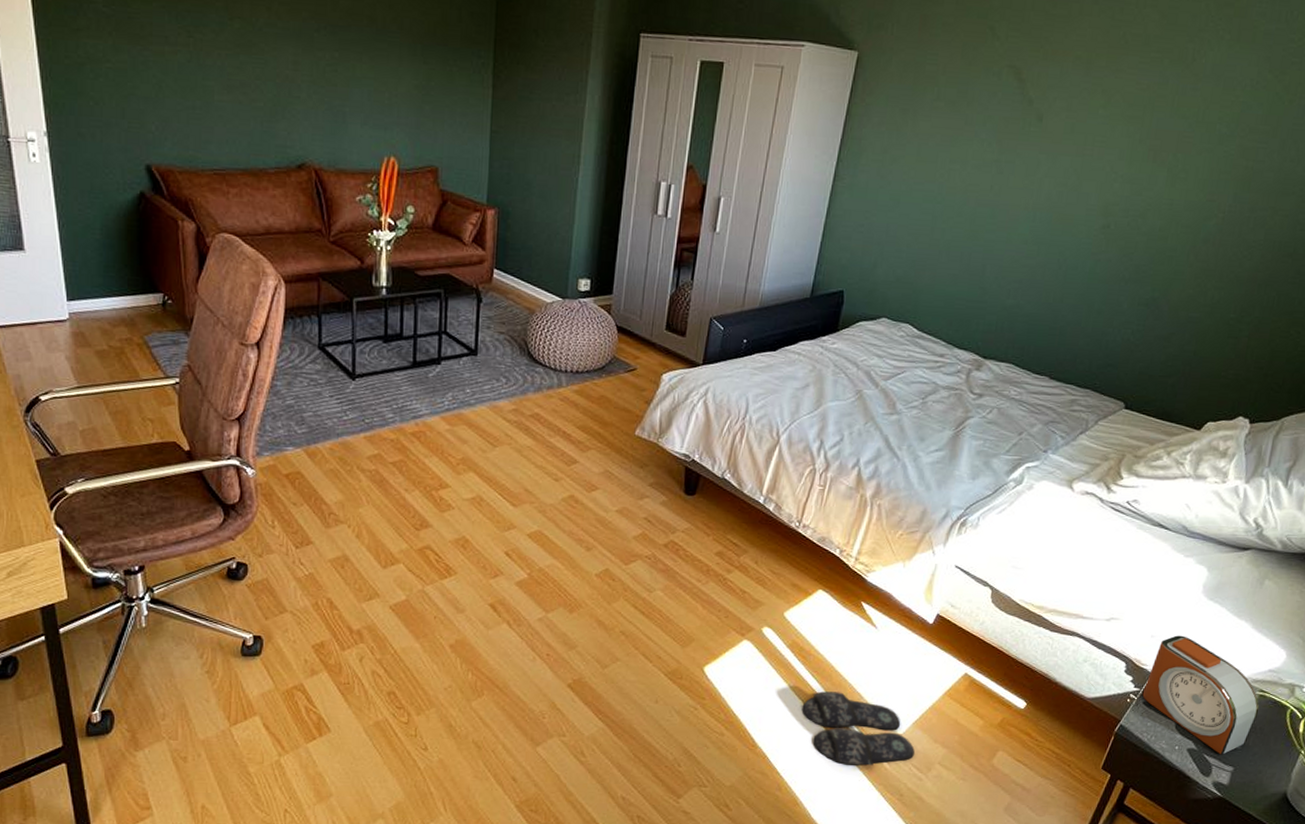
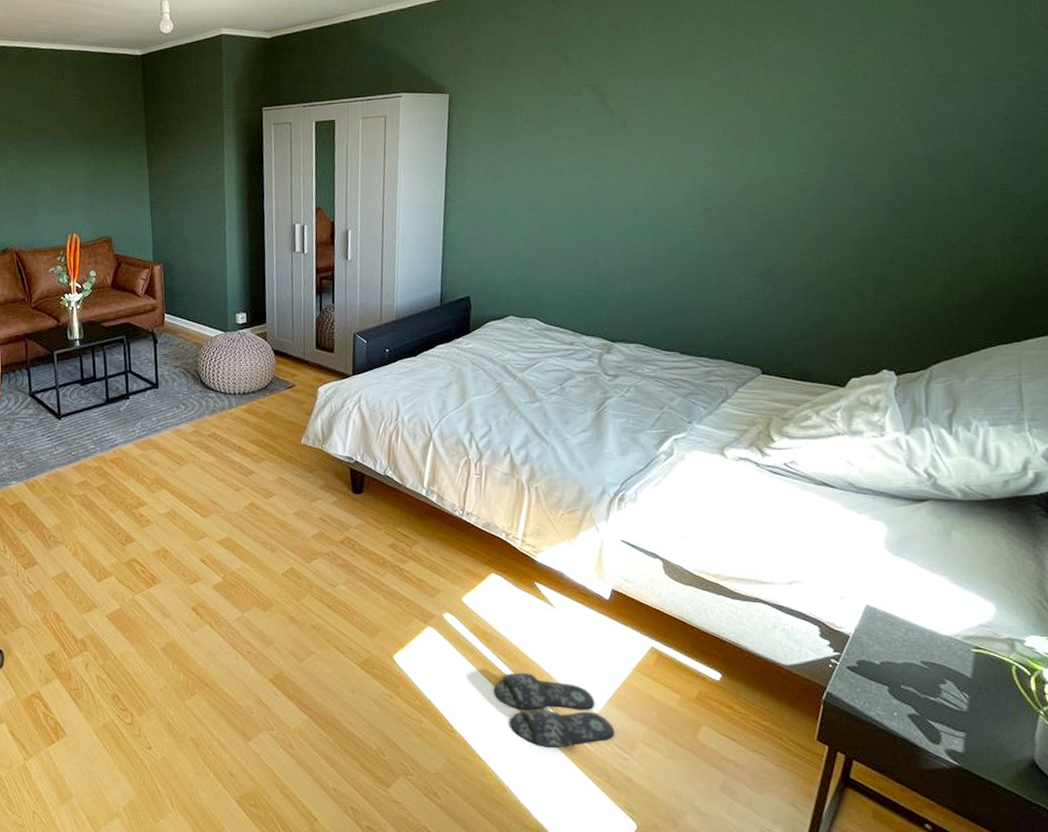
alarm clock: present [1142,635,1260,755] -> none [844,594,979,720]

